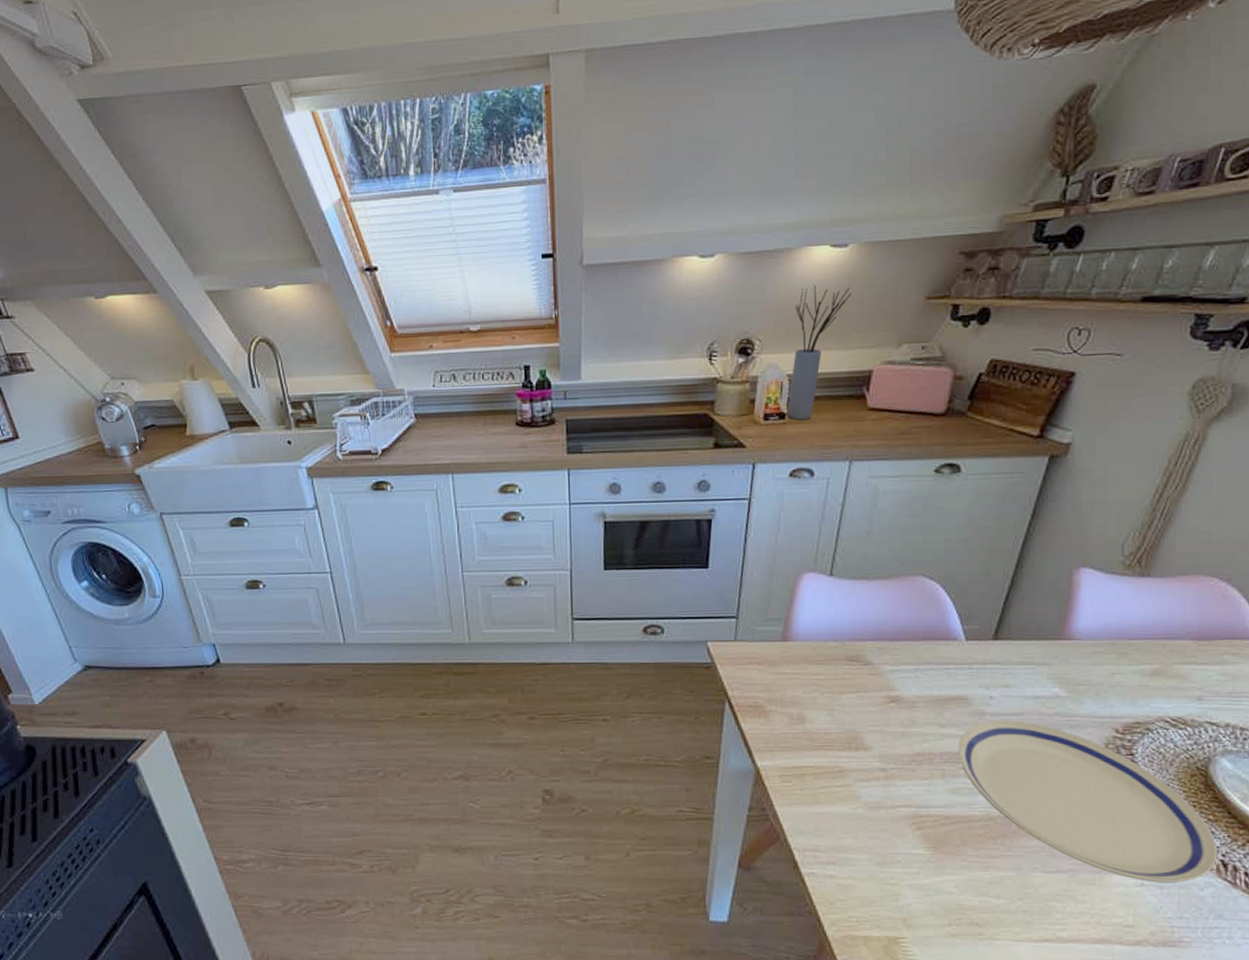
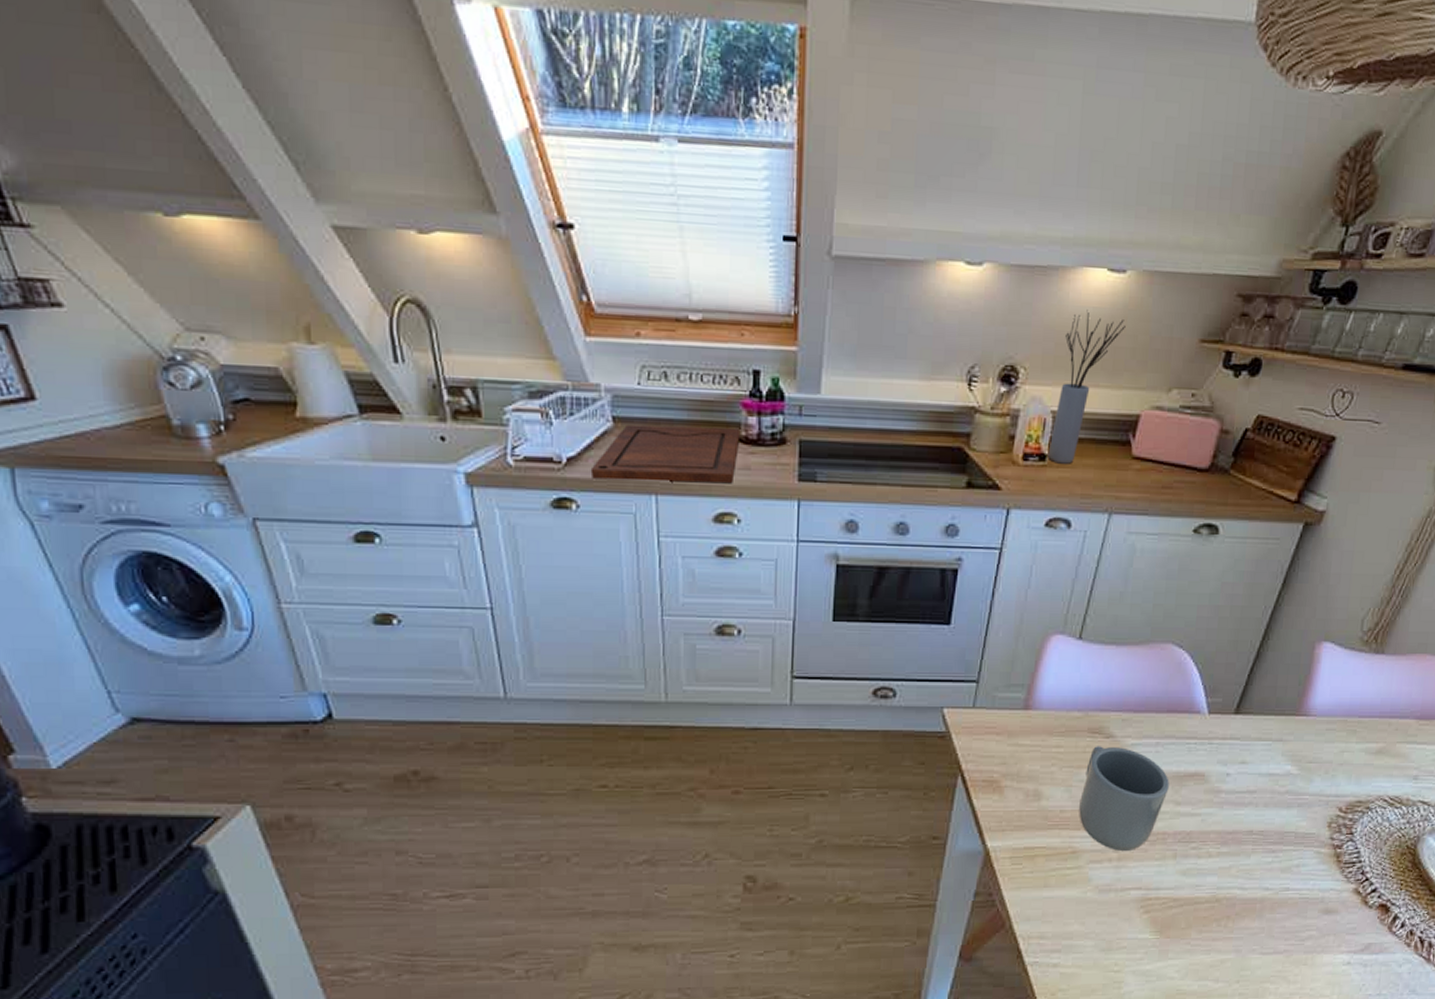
cutting board: none [400,415,517,465] -> present [590,424,741,484]
mug: none [843,673,931,770] -> present [1079,746,1169,851]
plate: present [958,720,1218,883] -> none [1191,798,1417,961]

